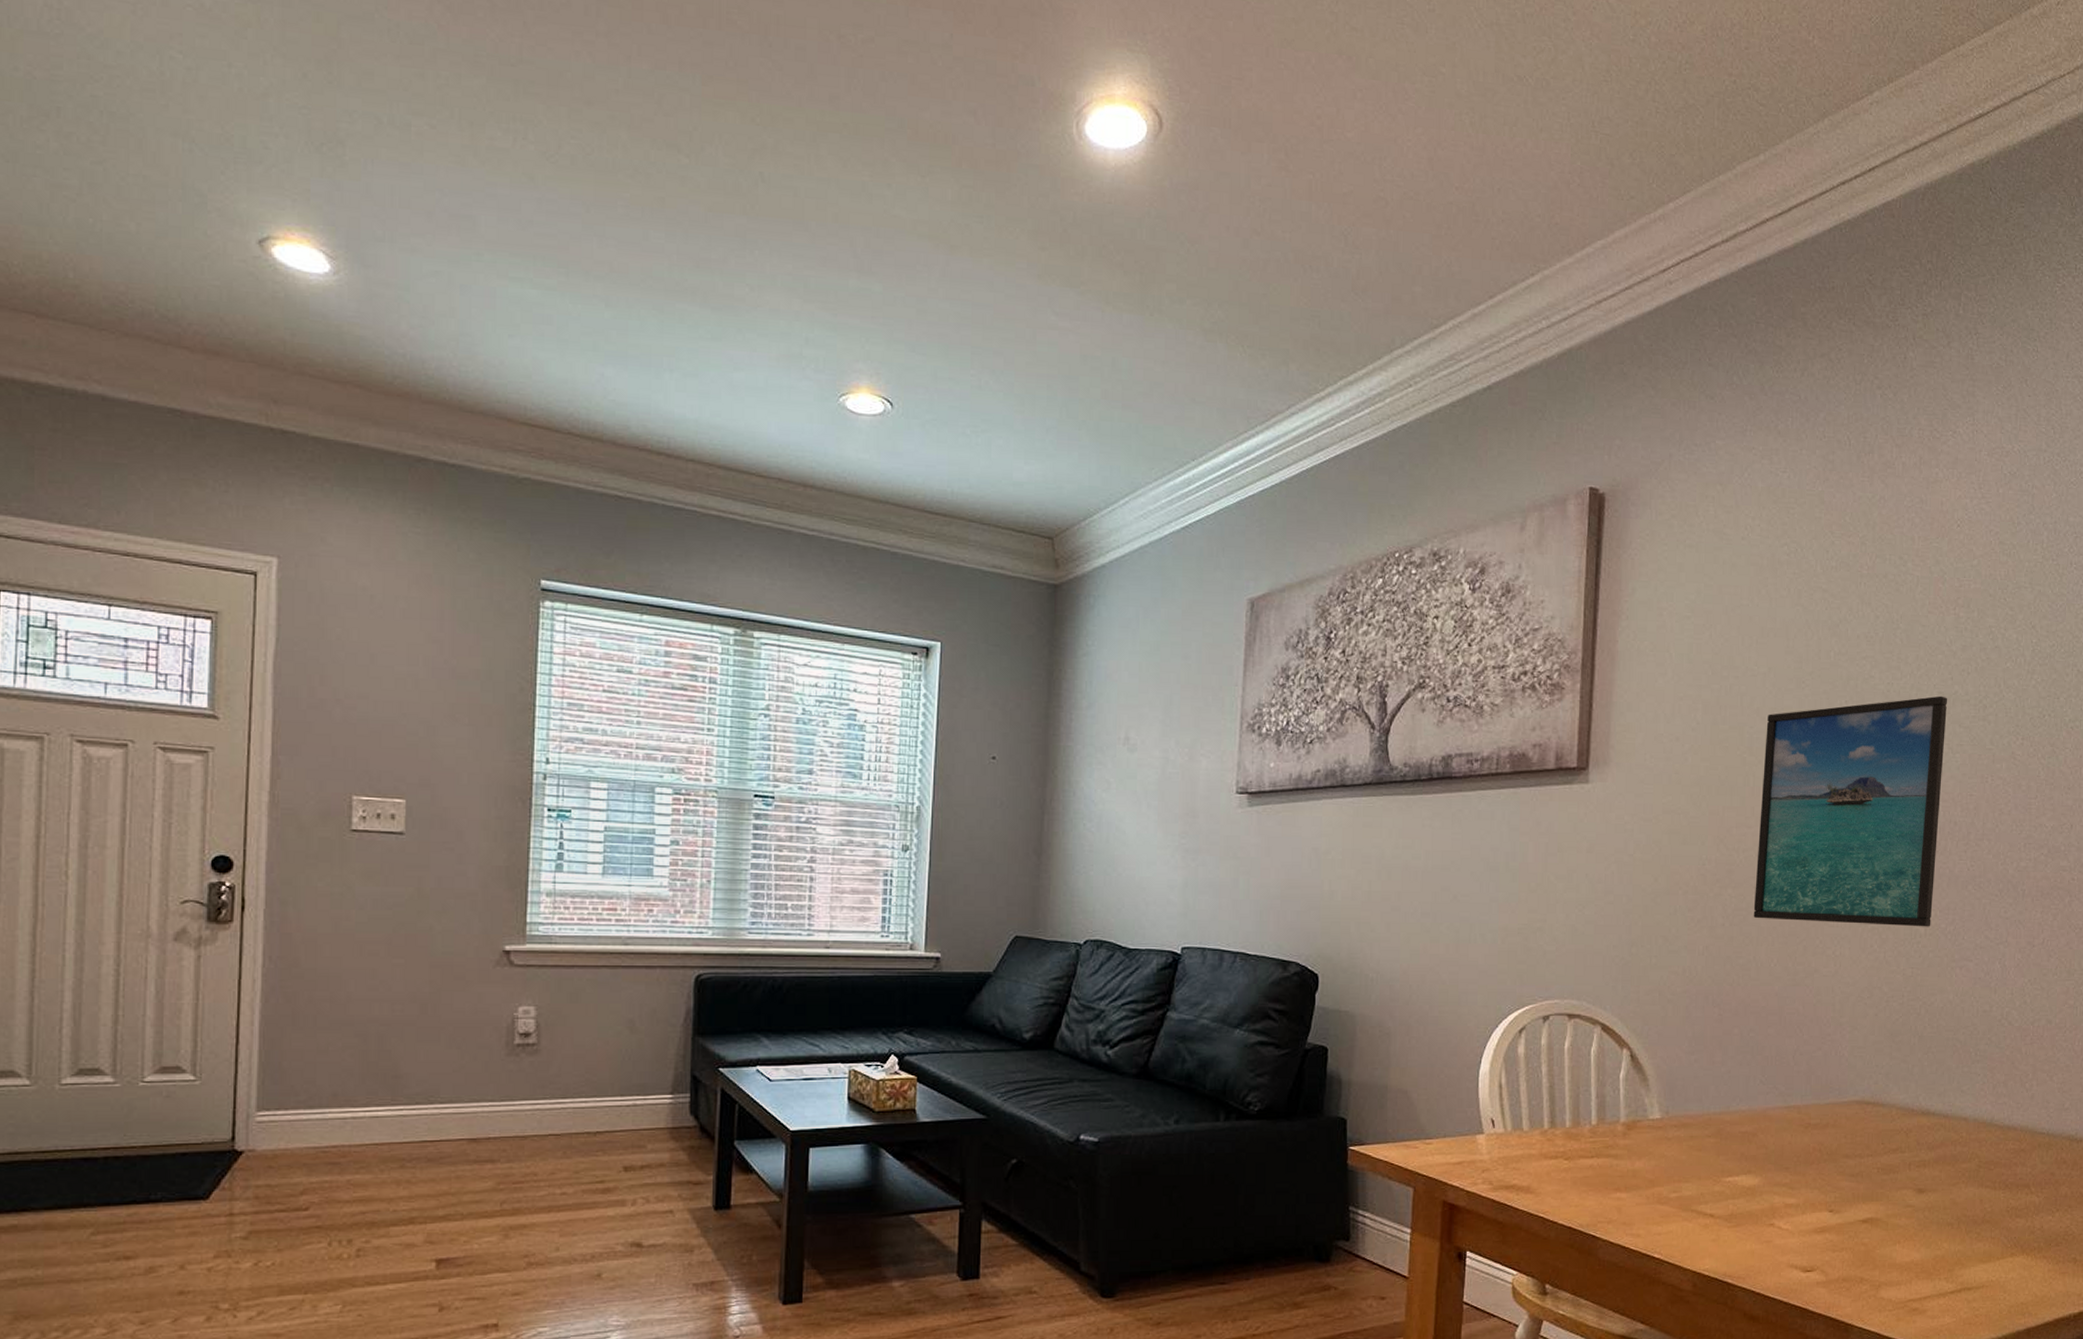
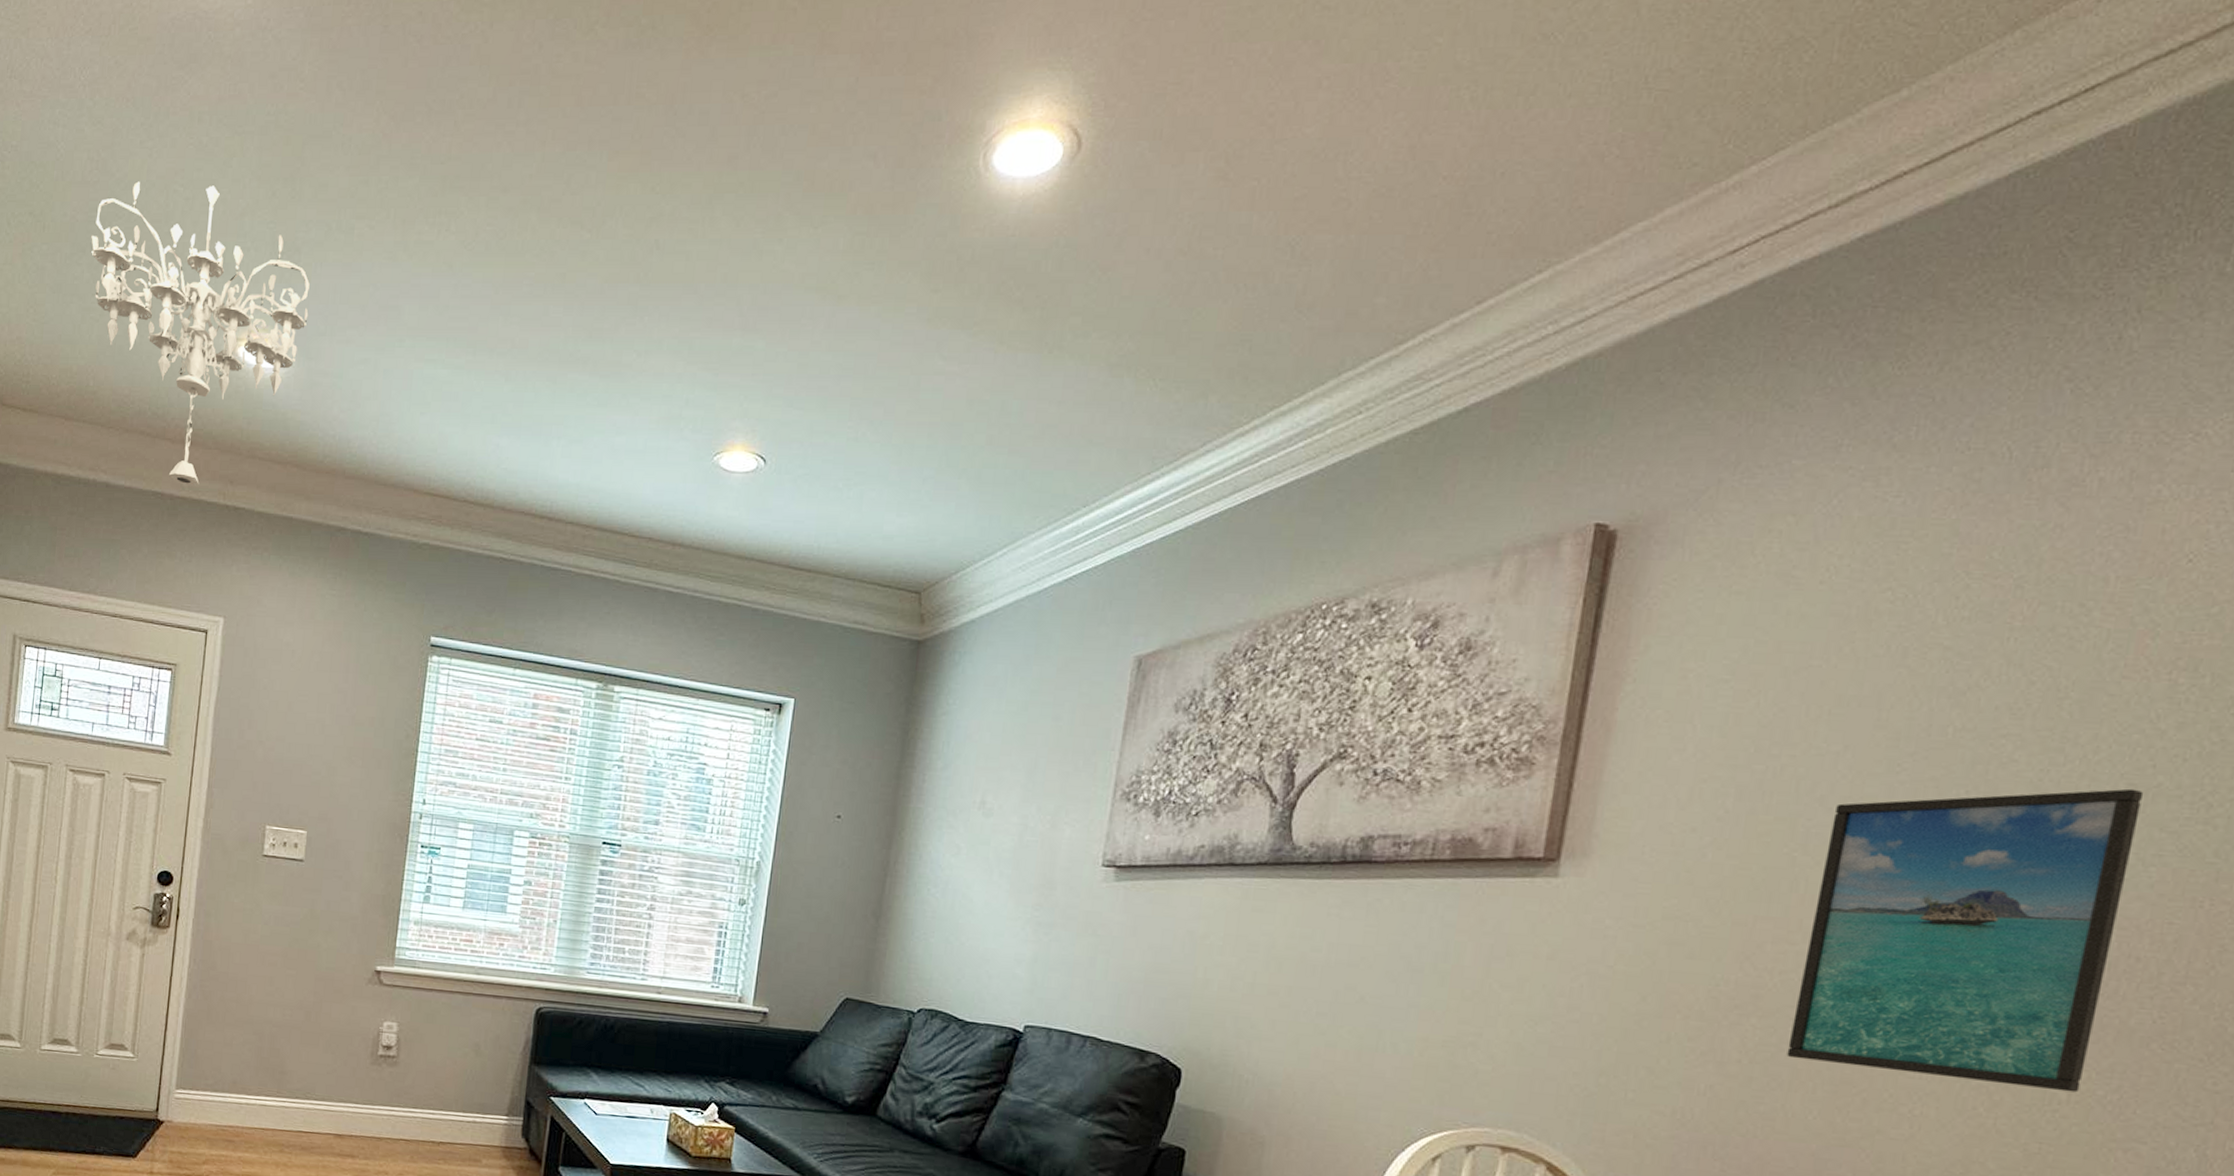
chandelier: none [57,40,361,403] -> present [91,181,310,485]

